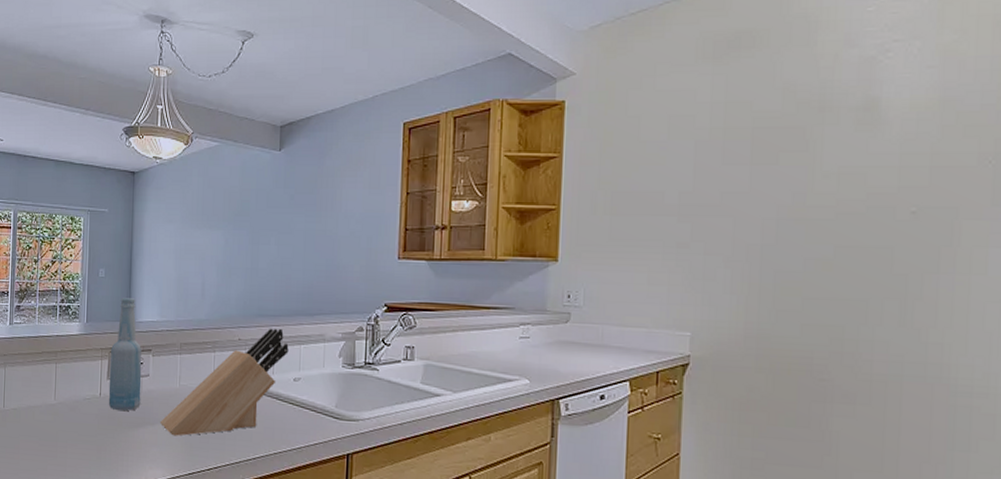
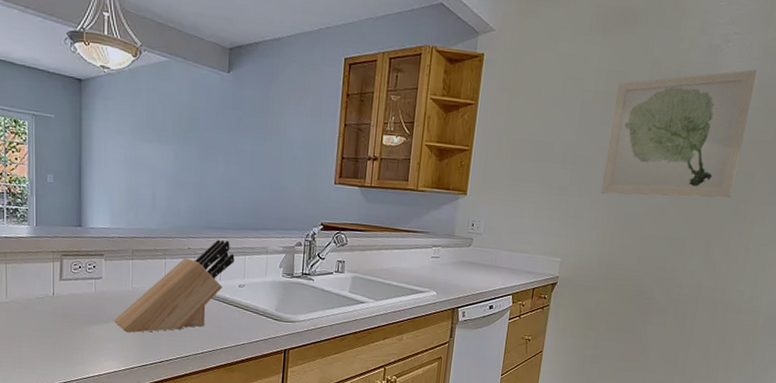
bottle: present [108,298,142,411] -> none [62,204,95,310]
wall art: none [735,80,936,249] -> present [601,69,757,199]

